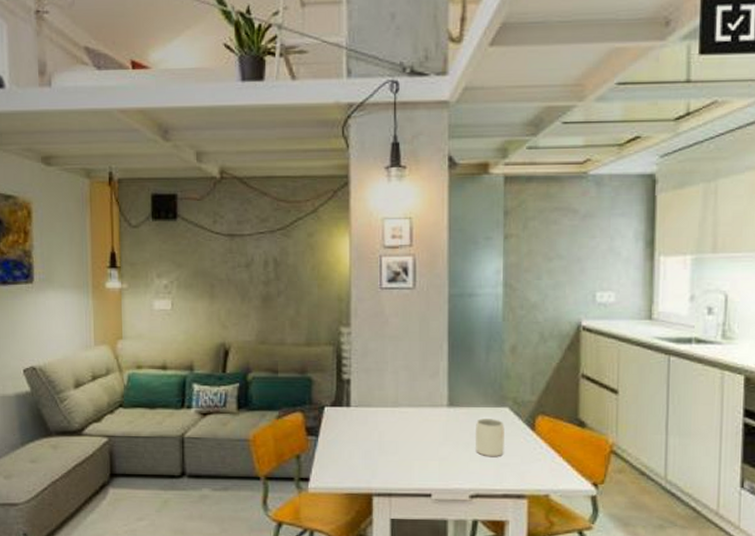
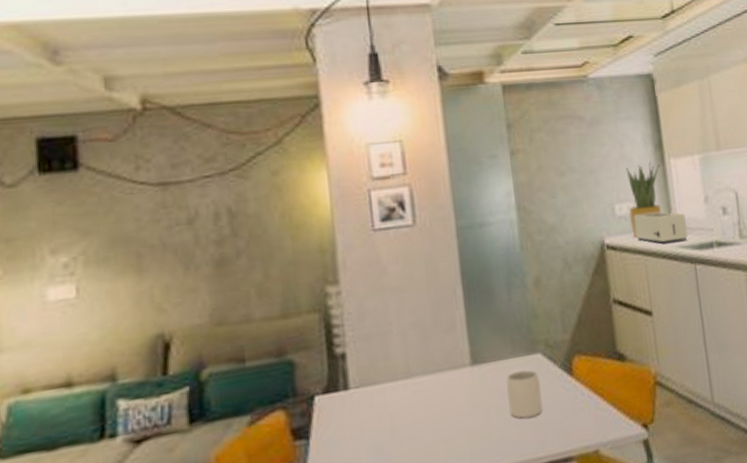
planter: none [608,258,648,324] -> present [625,163,661,238]
toaster: none [613,304,667,334] -> present [634,212,688,245]

